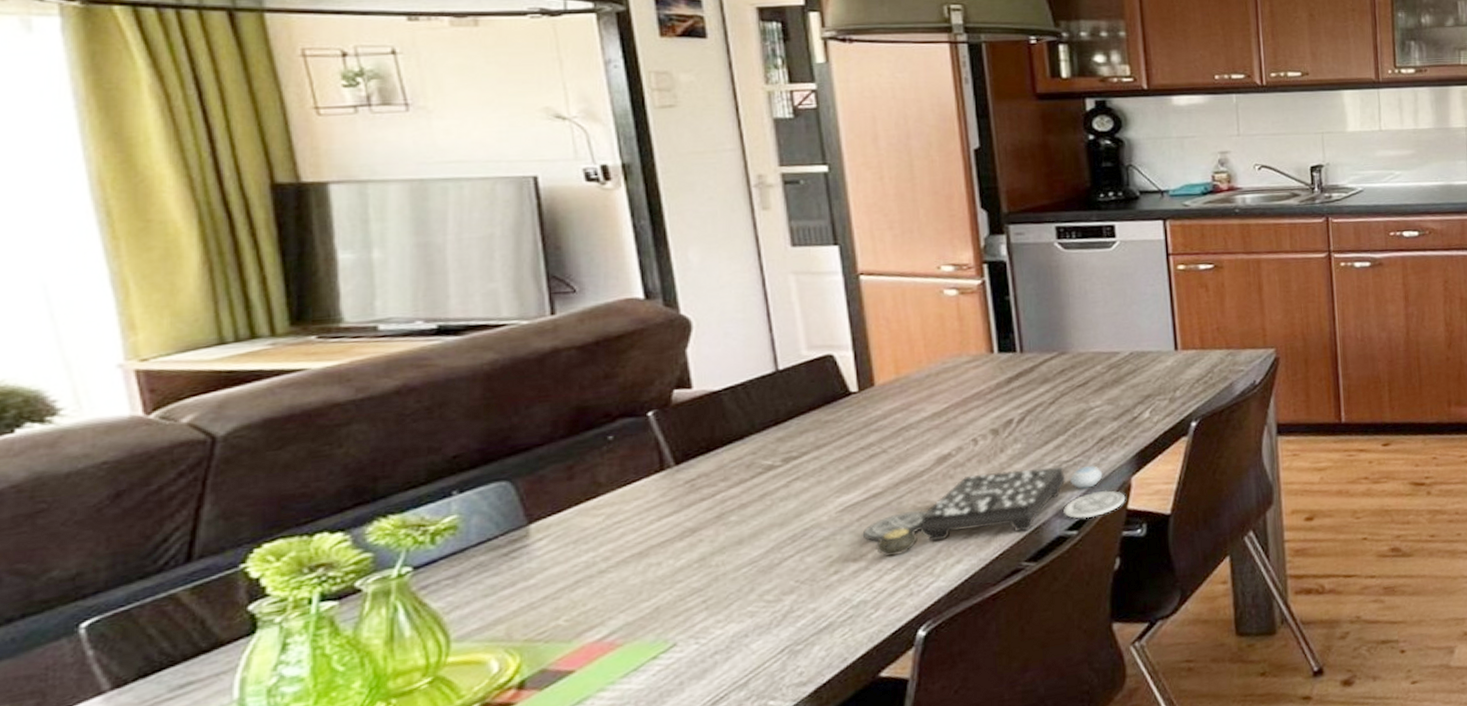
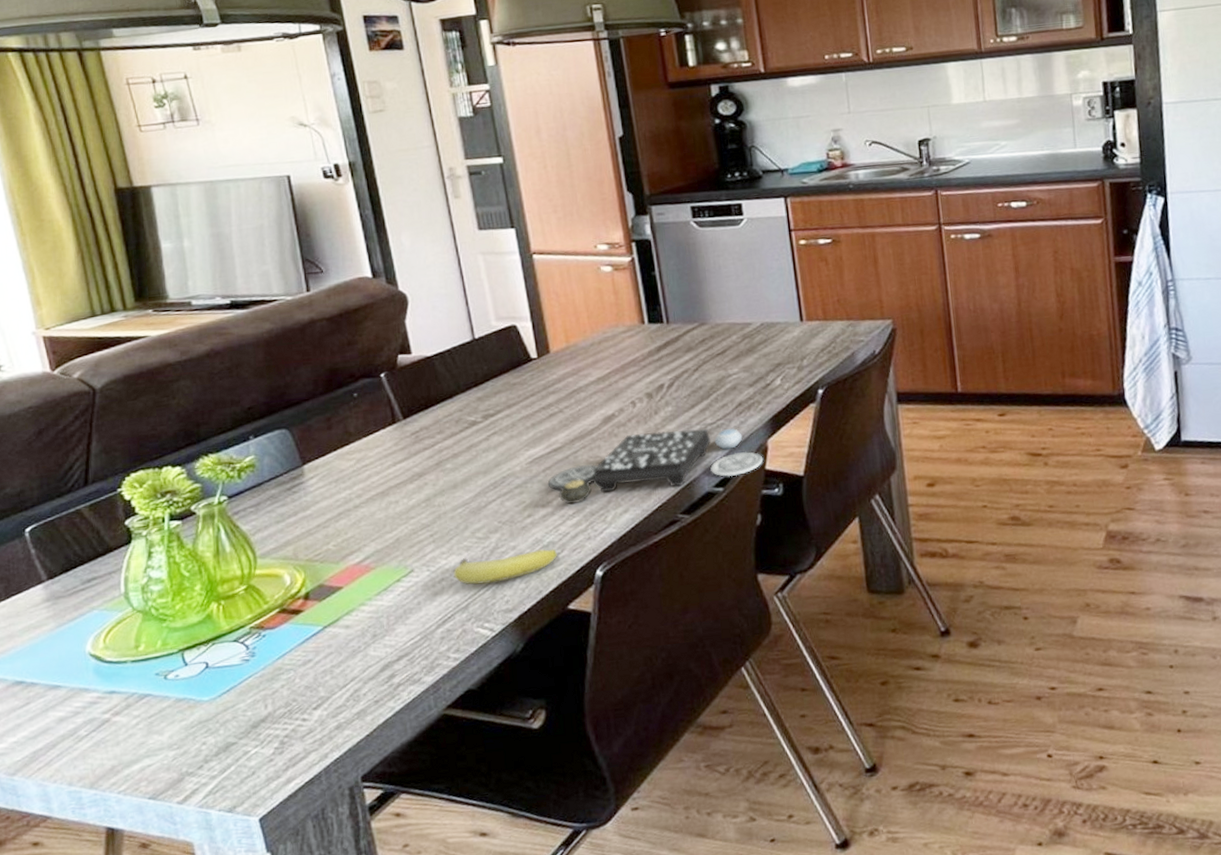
fruit: none [731,608,869,658] -> present [453,548,557,585]

